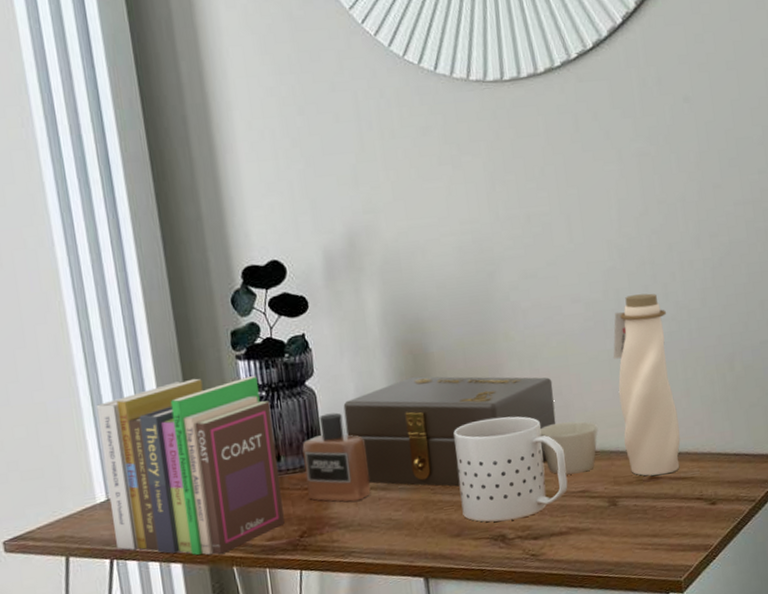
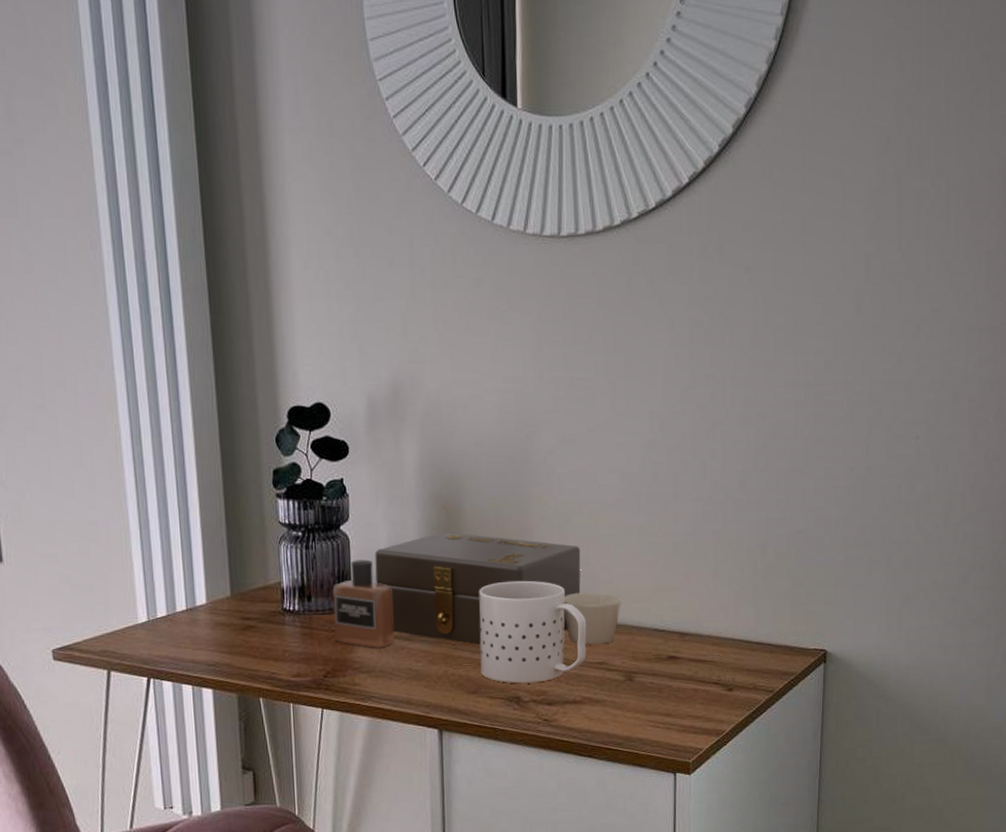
books: present [96,376,285,556] -> none [143,512,310,684]
water bottle: present [613,293,681,476] -> none [644,470,704,656]

